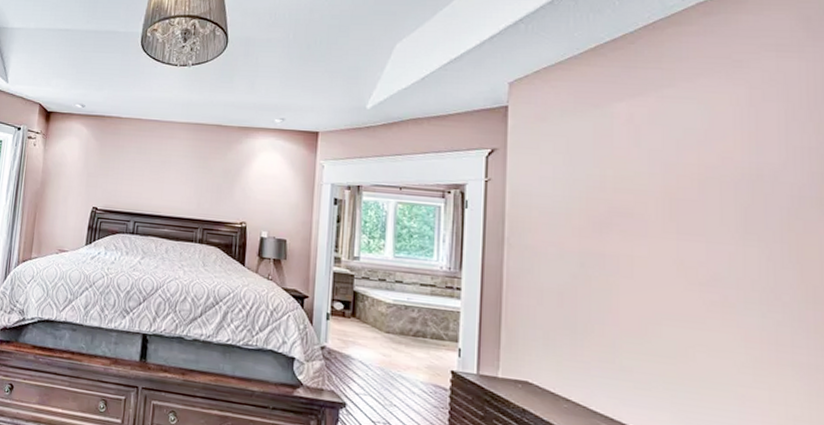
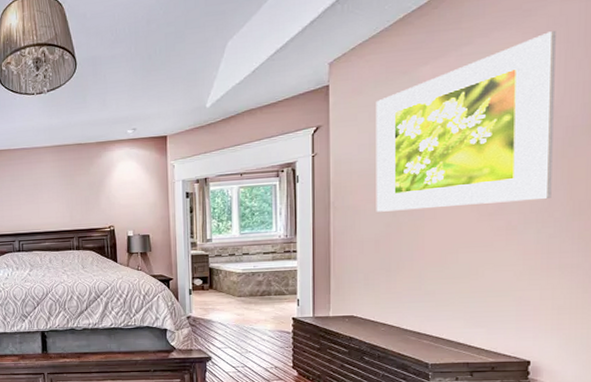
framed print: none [559,87,777,277] -> present [375,31,556,212]

